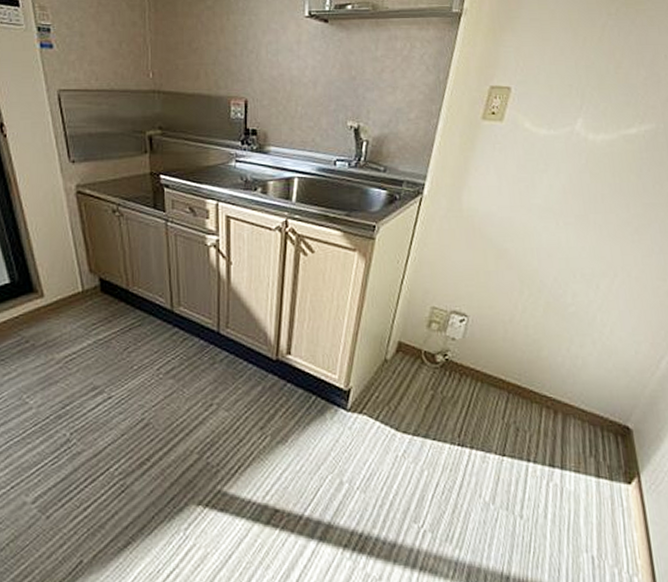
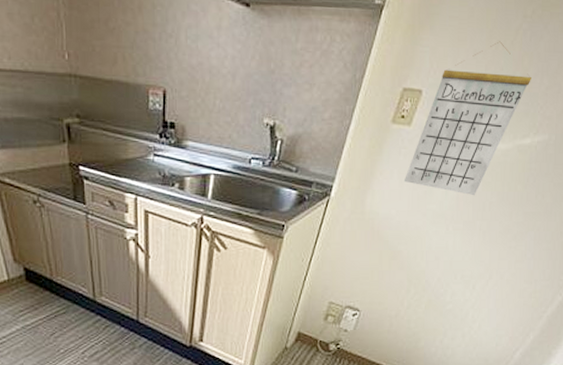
calendar: none [501,38,627,189] -> present [403,41,531,196]

